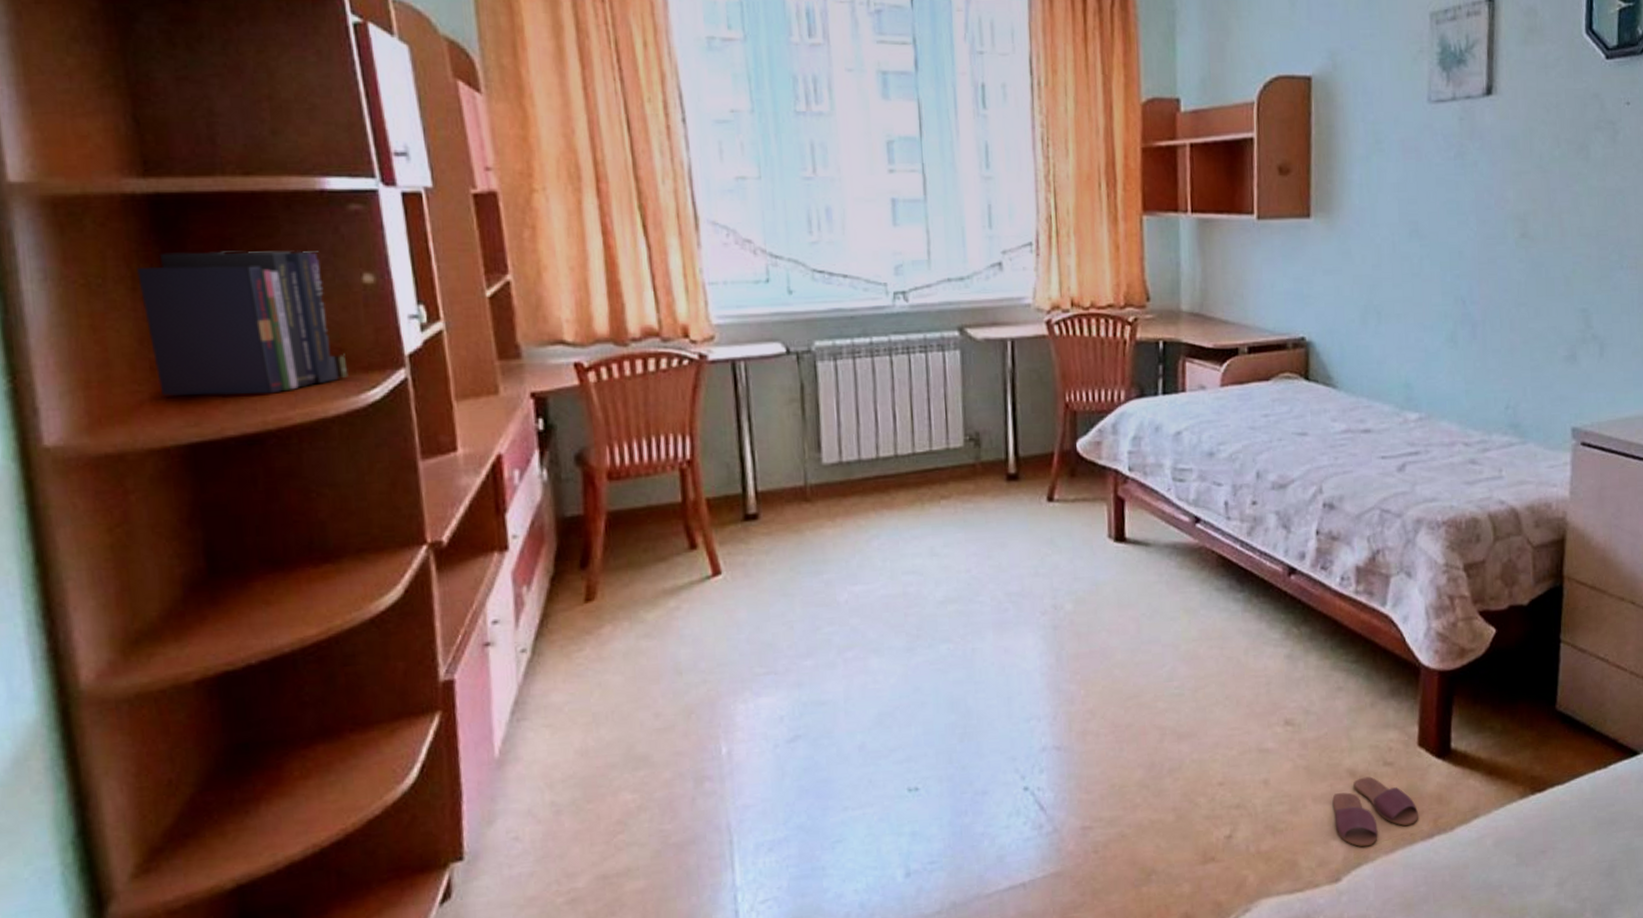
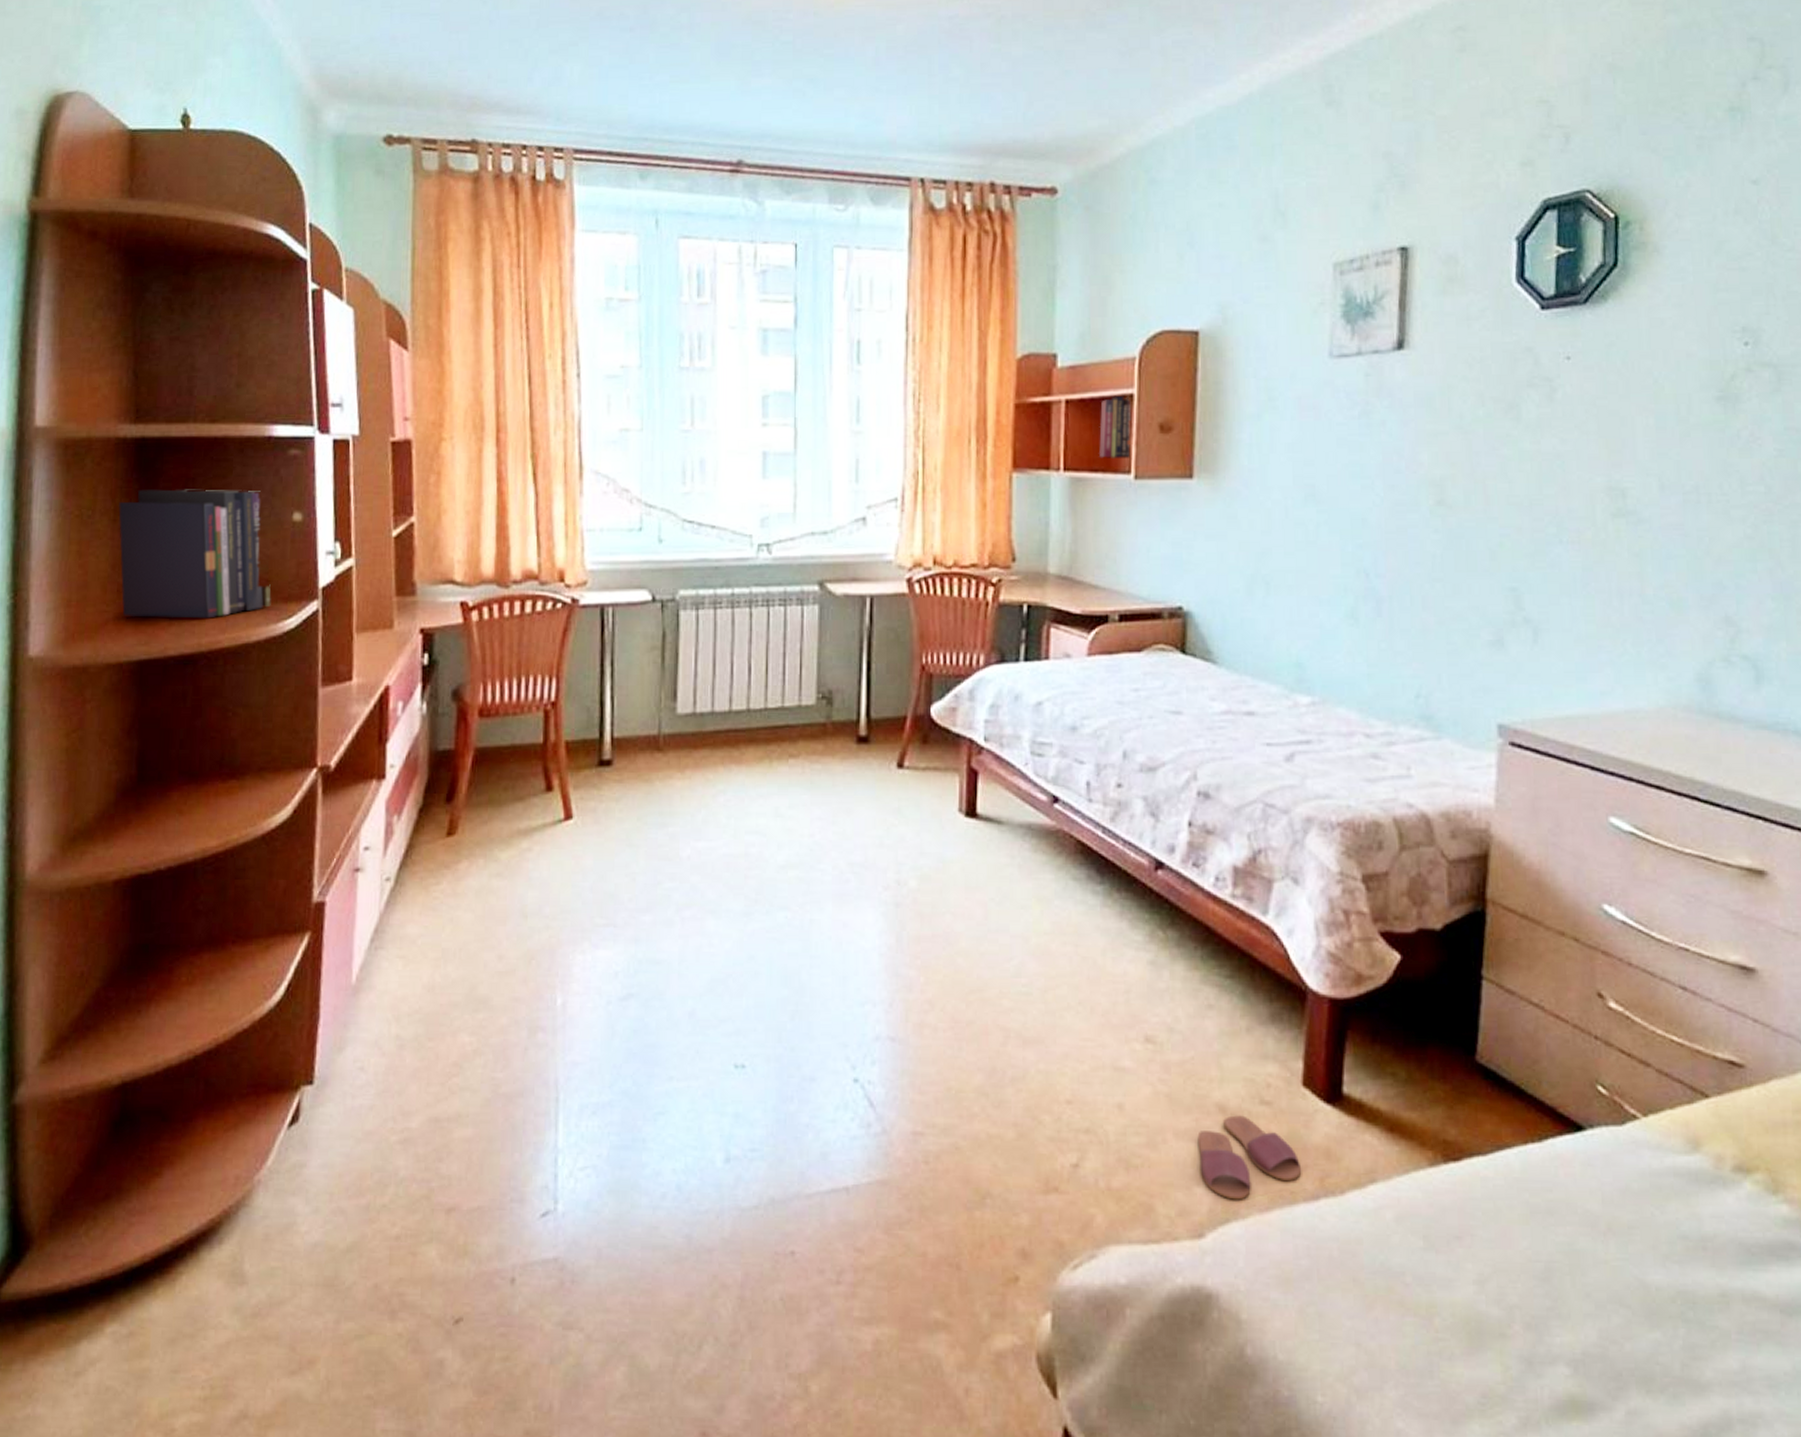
books: none [1222,138,1253,201] -> present [1099,394,1132,460]

